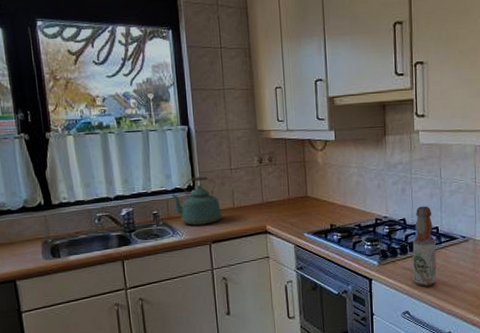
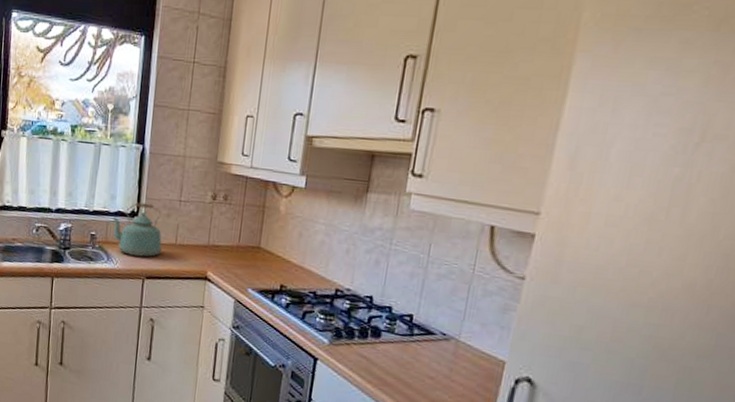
bottle: present [412,206,437,287] -> none [369,285,409,384]

